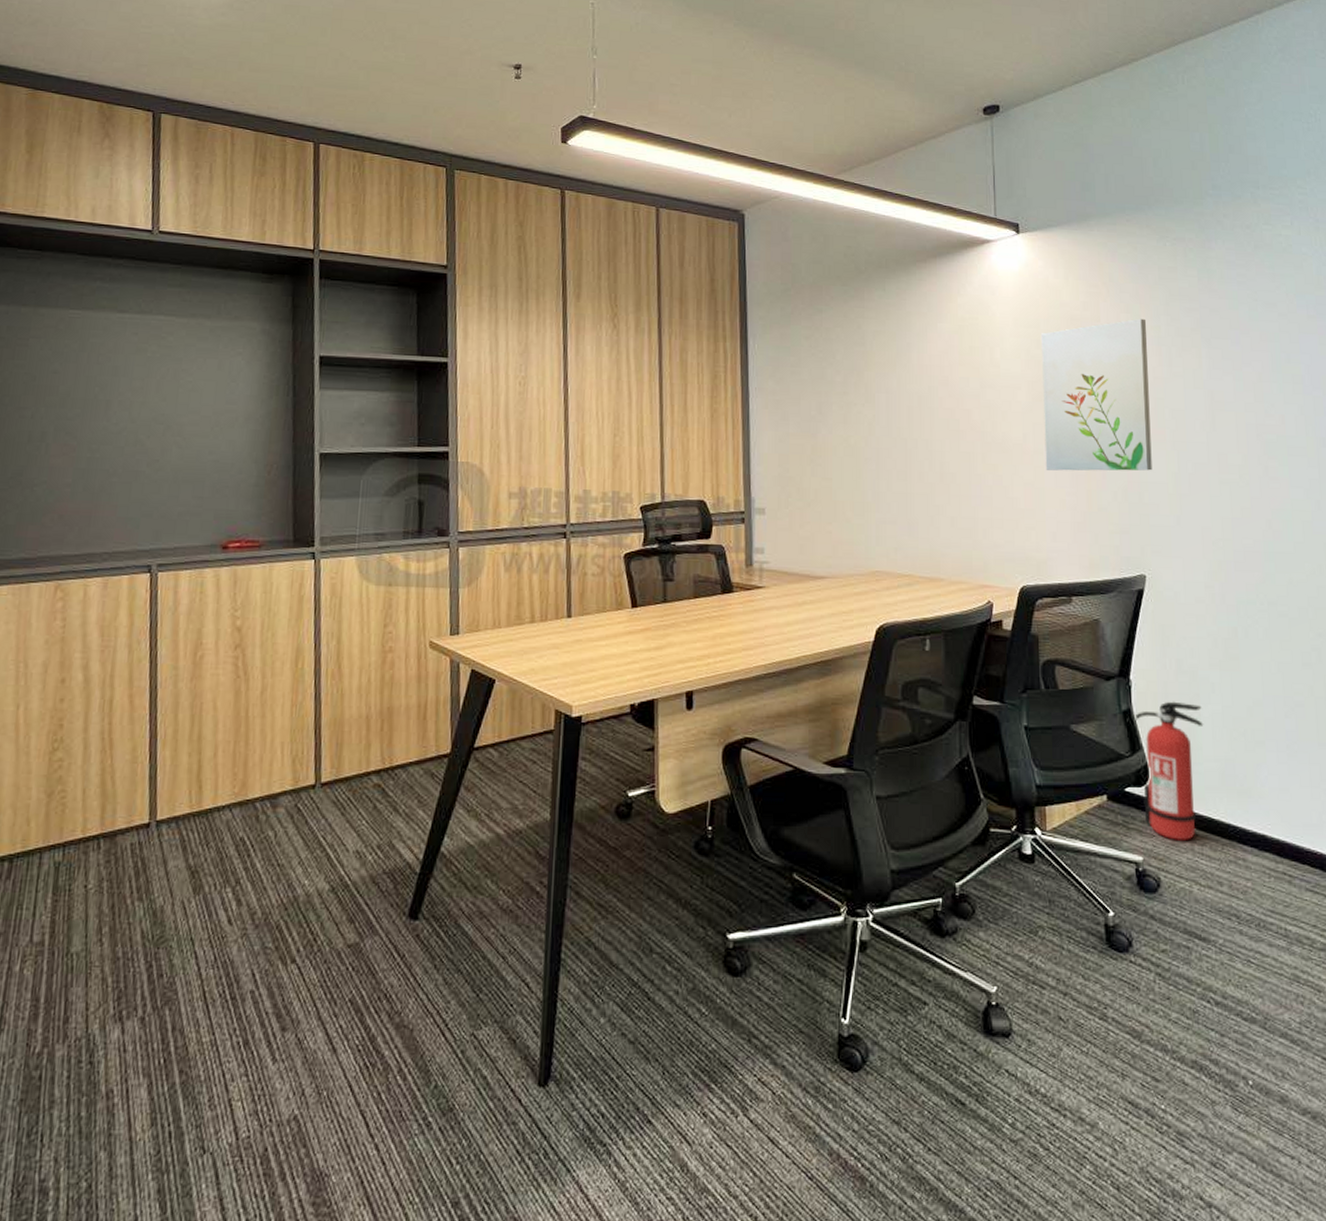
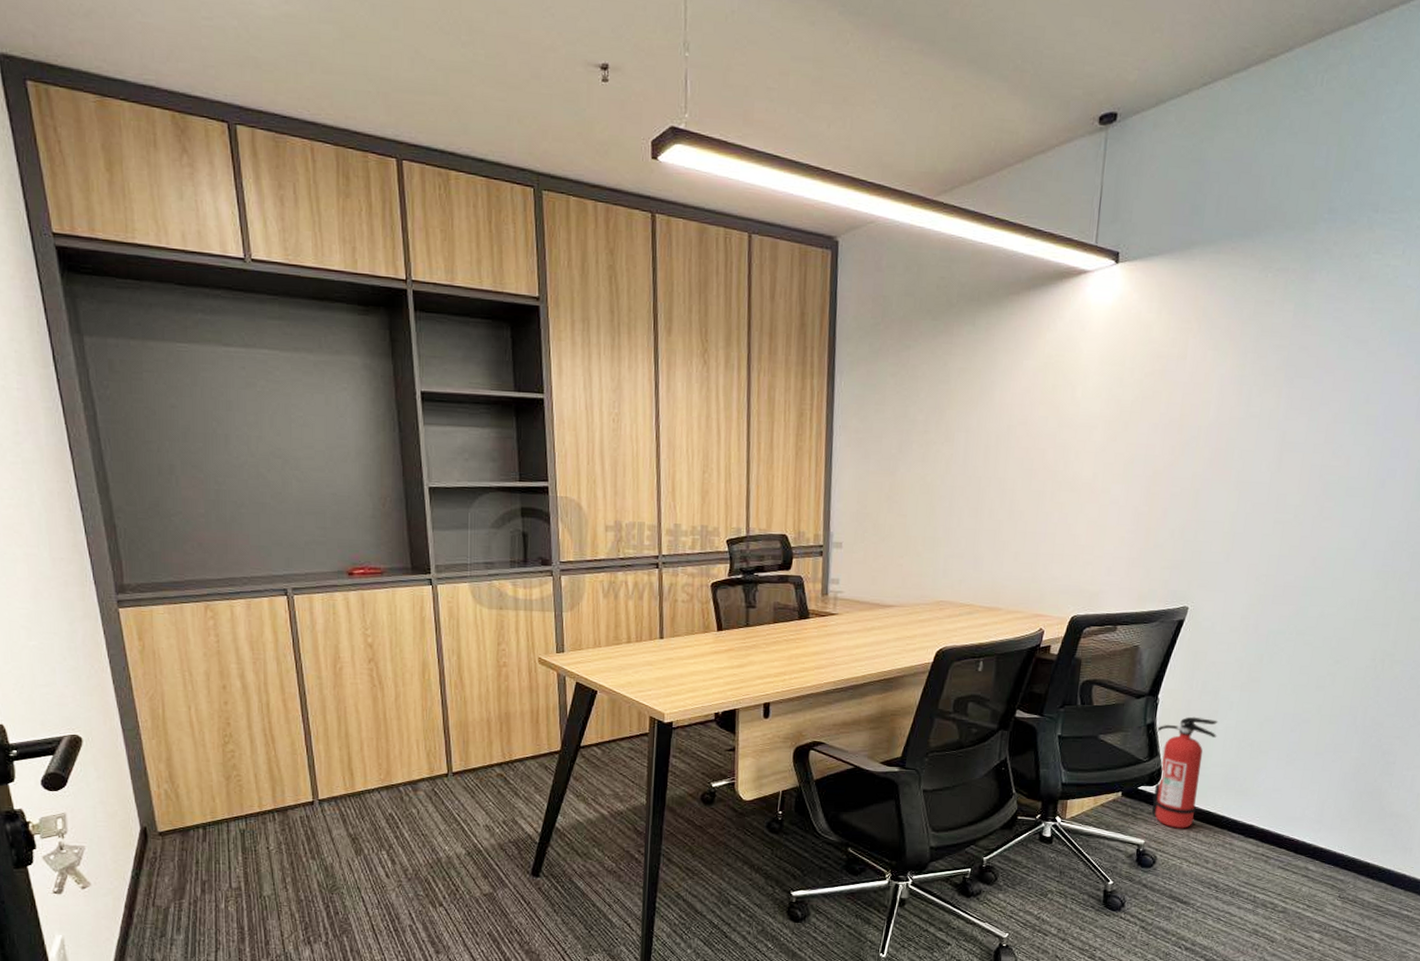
wall art: present [1041,318,1152,471] -> none [1110,356,1233,510]

